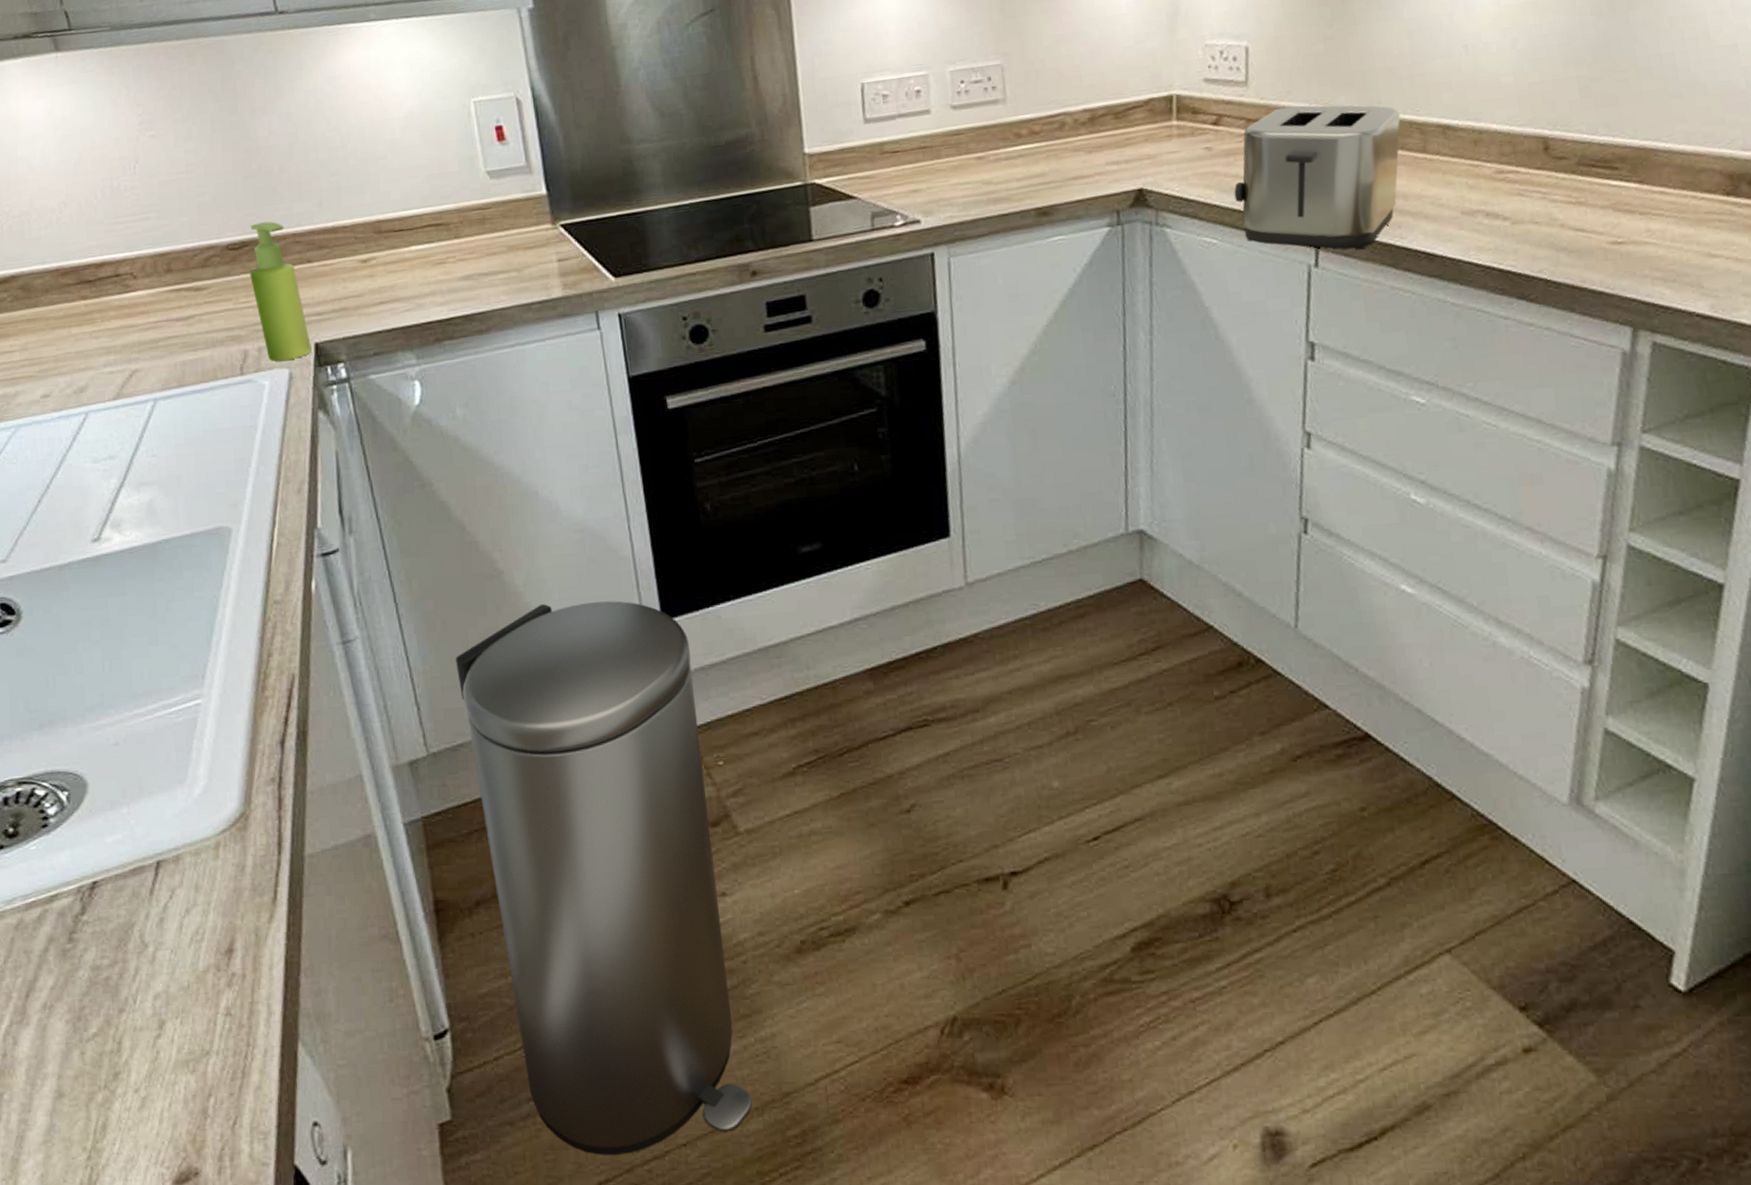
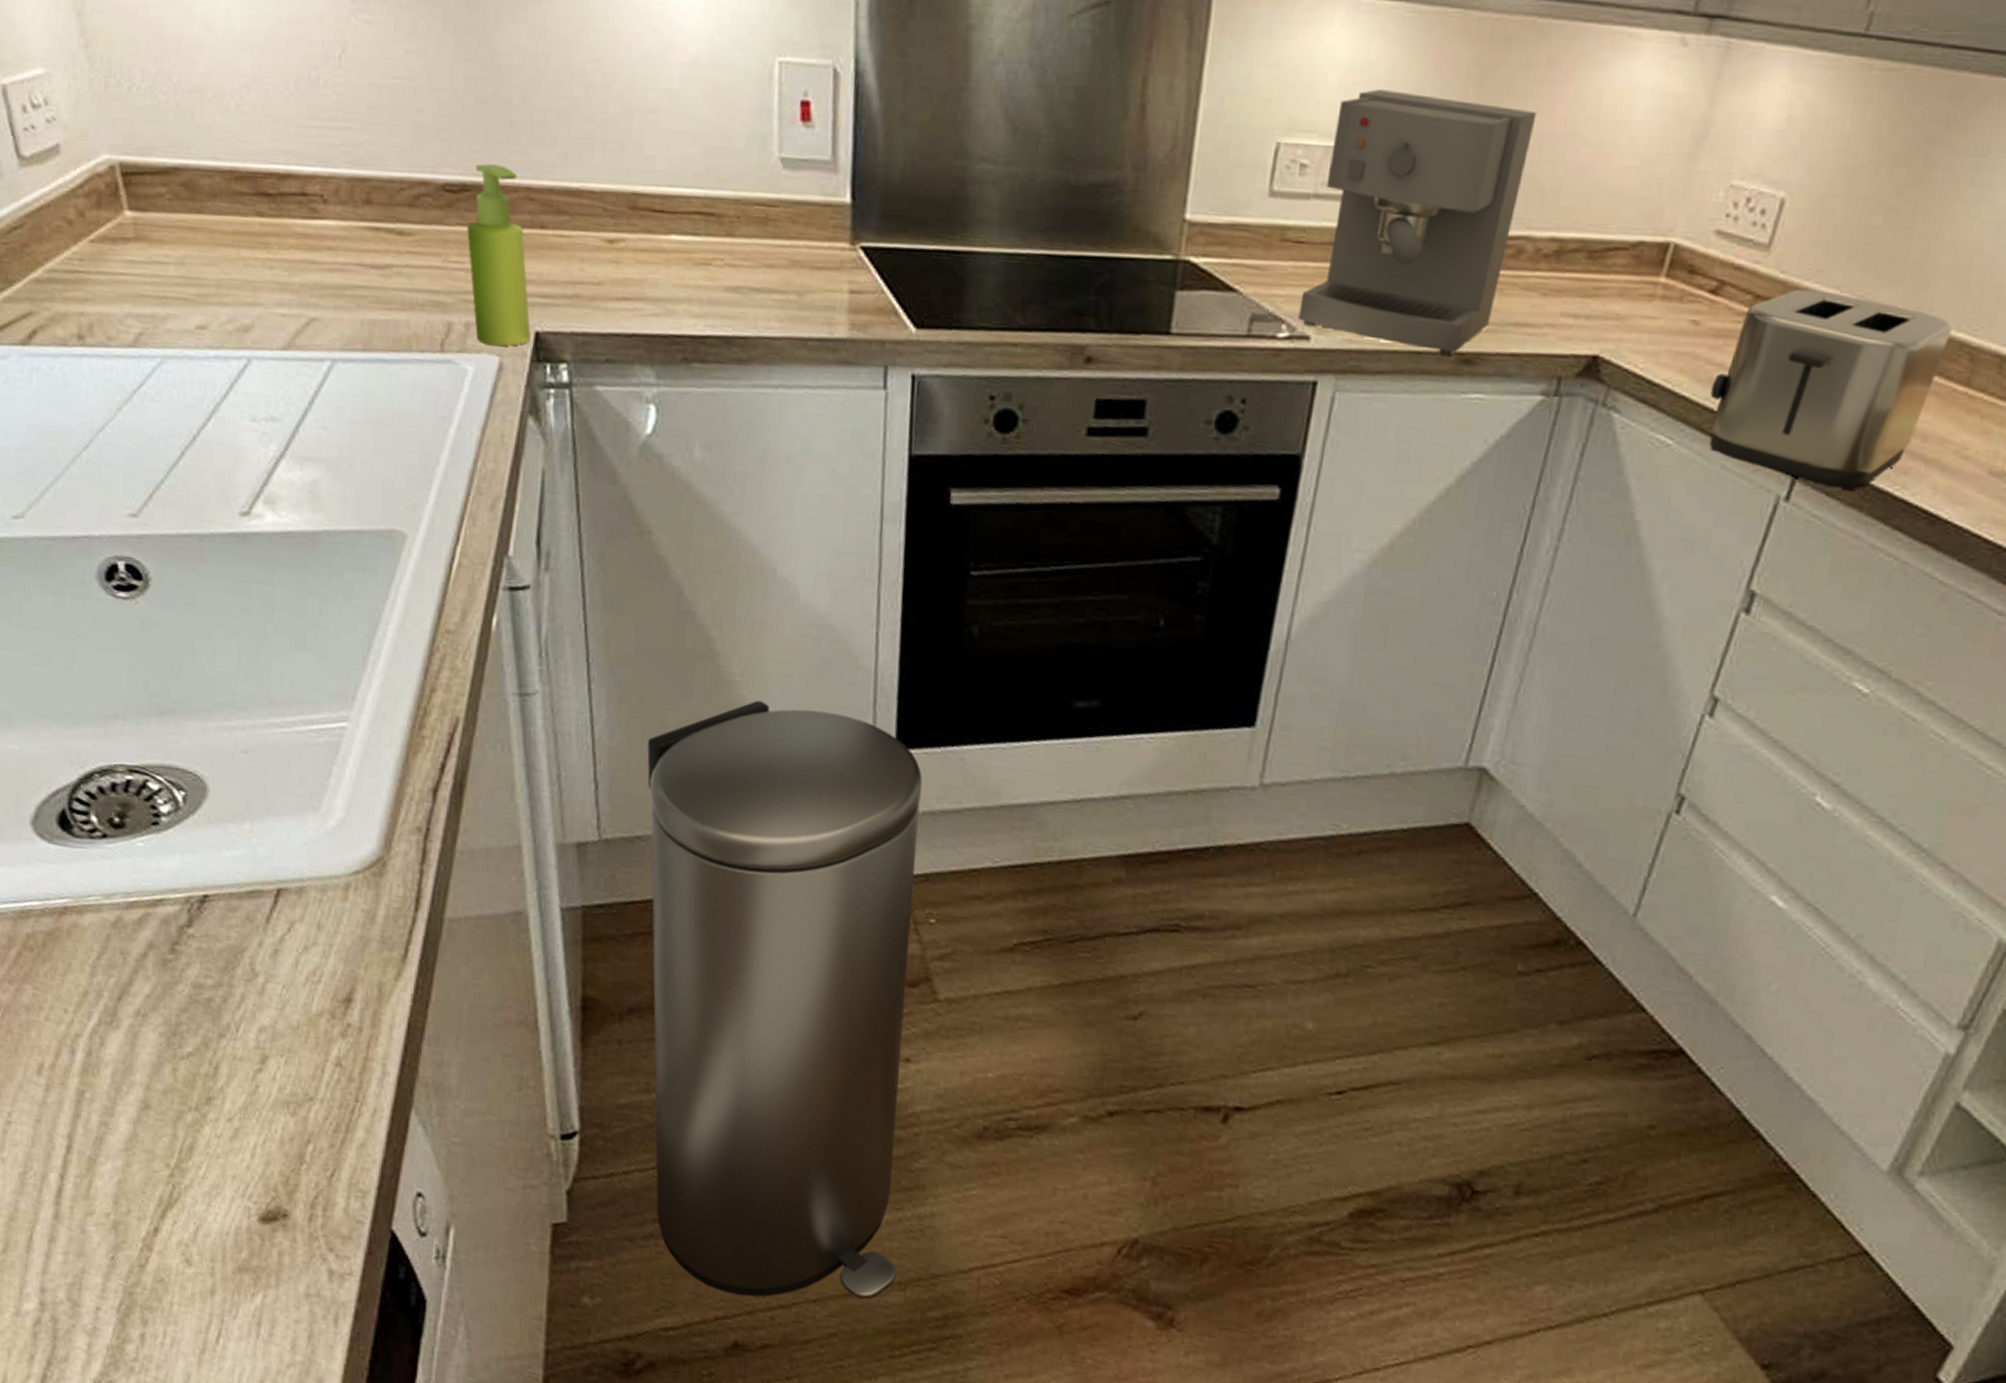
coffee maker: none [901,22,1054,214] -> present [1298,89,1537,357]

